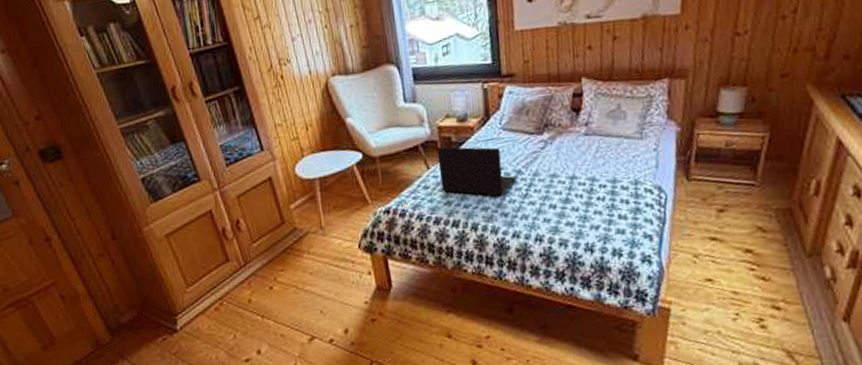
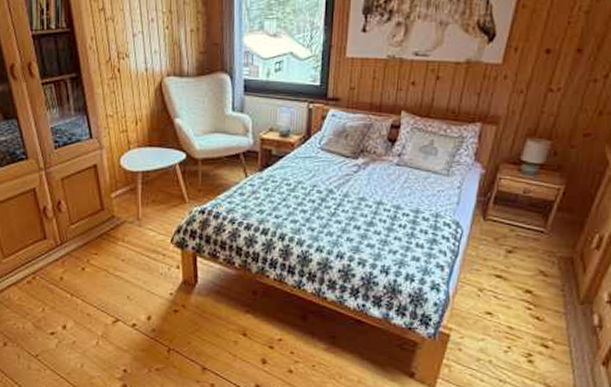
laptop: present [436,146,517,197] -> none [256,158,328,212]

